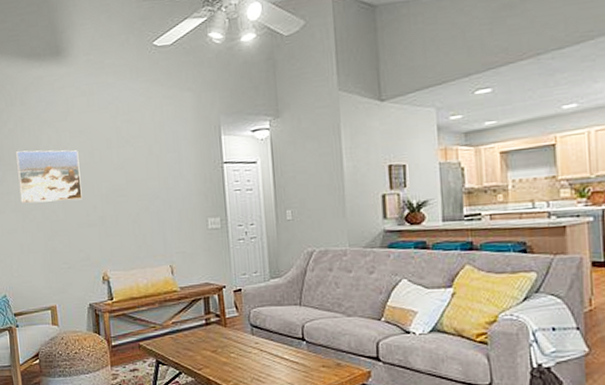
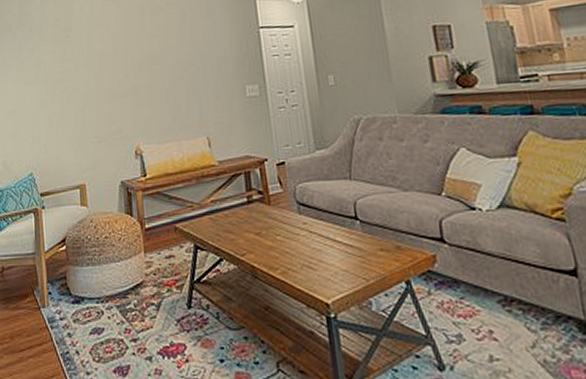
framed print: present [16,150,82,204] -> none [48,18,114,74]

